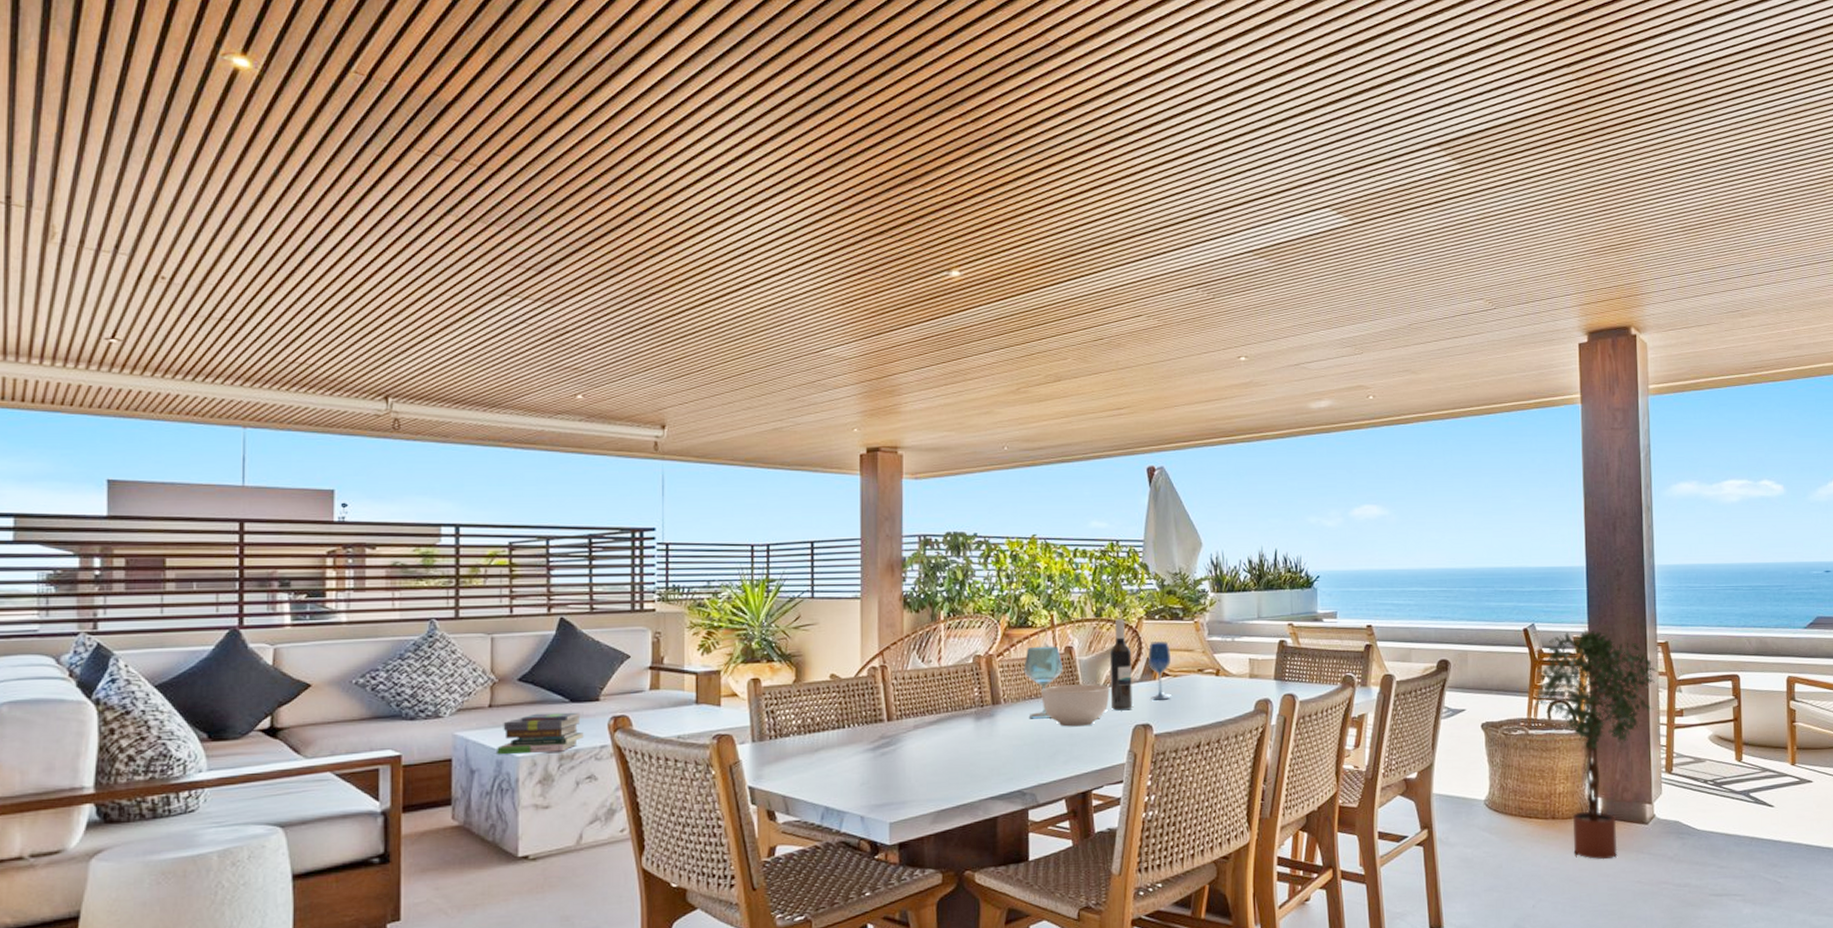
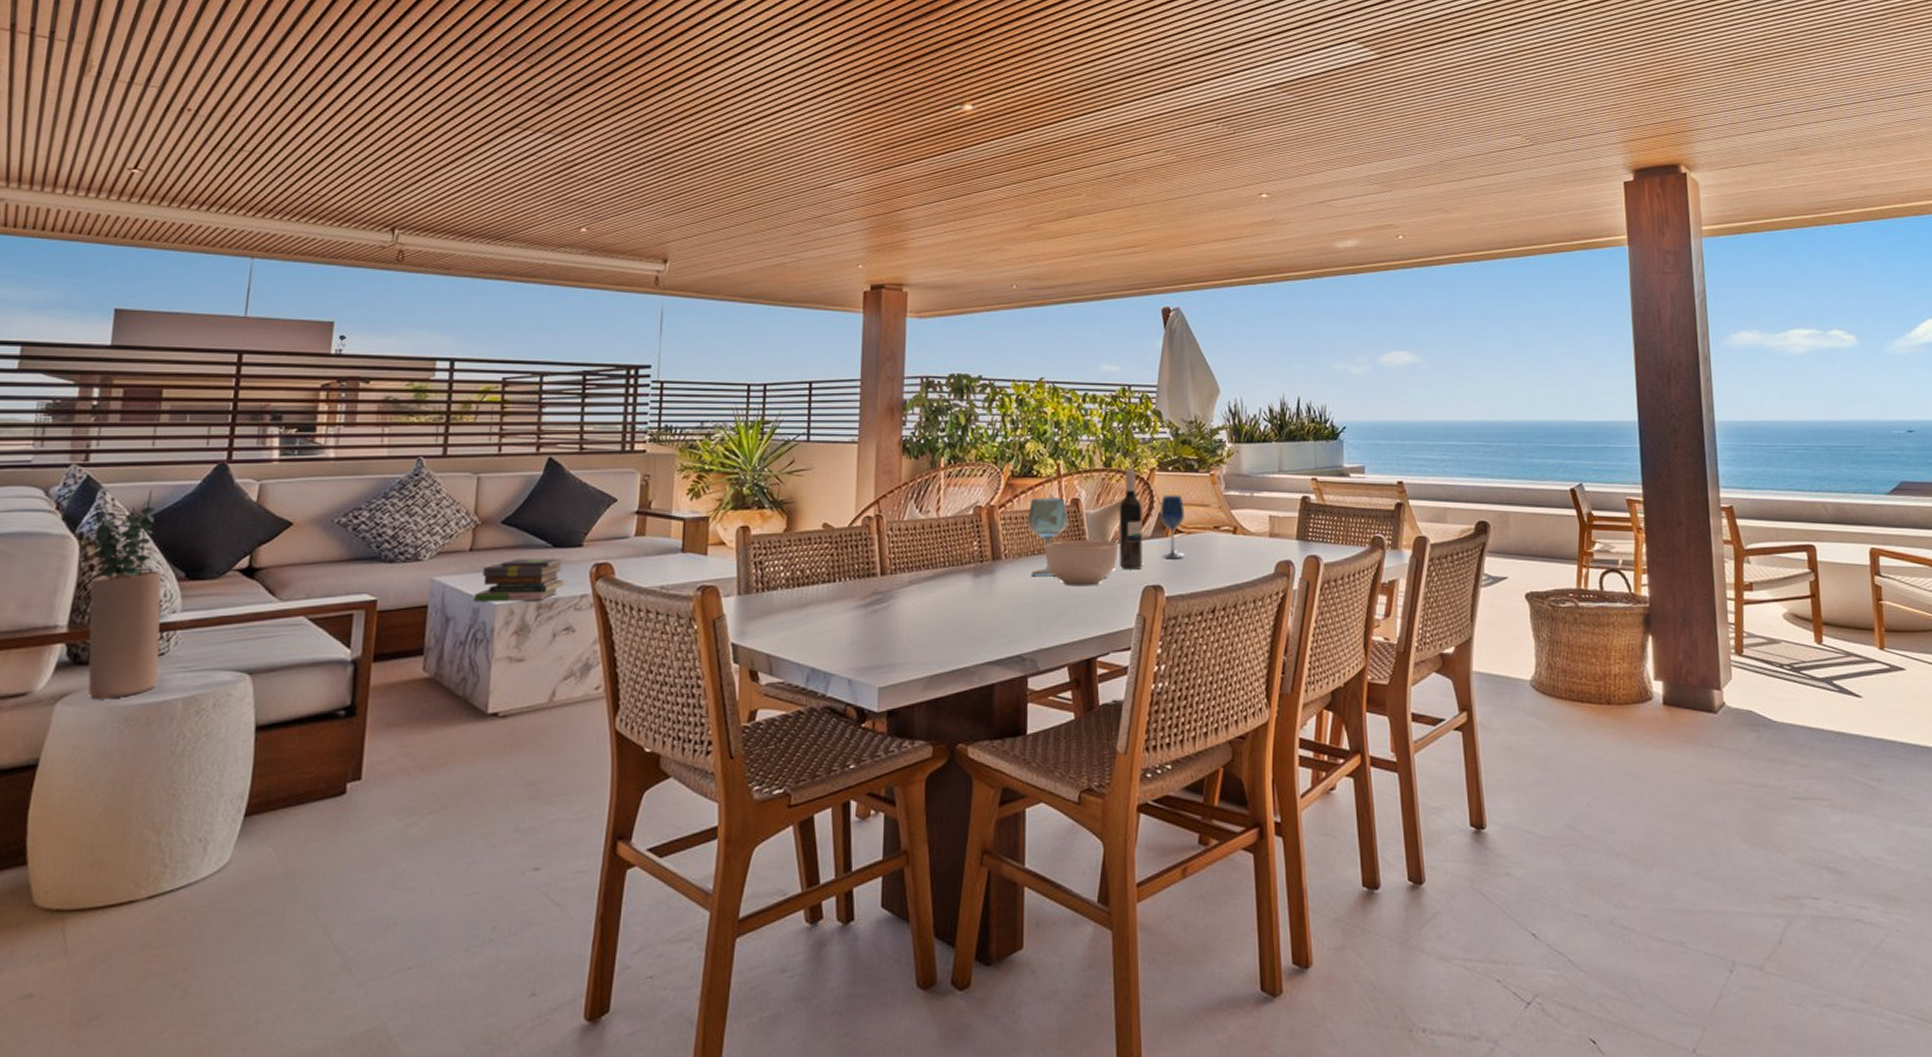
vase: none [110,656,191,855] -> present [87,490,162,700]
potted tree: present [1536,629,1657,860] -> none [1585,490,1721,753]

